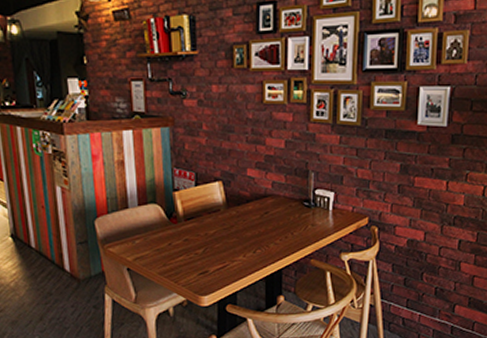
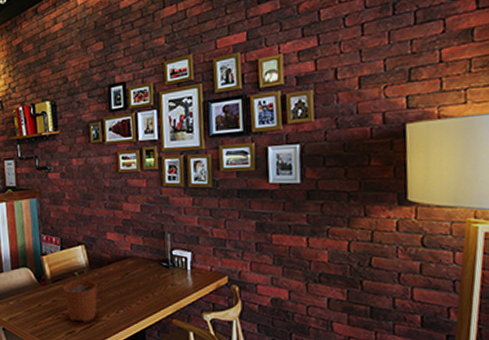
plant pot: none [197,210,235,262] -> present [63,272,98,322]

